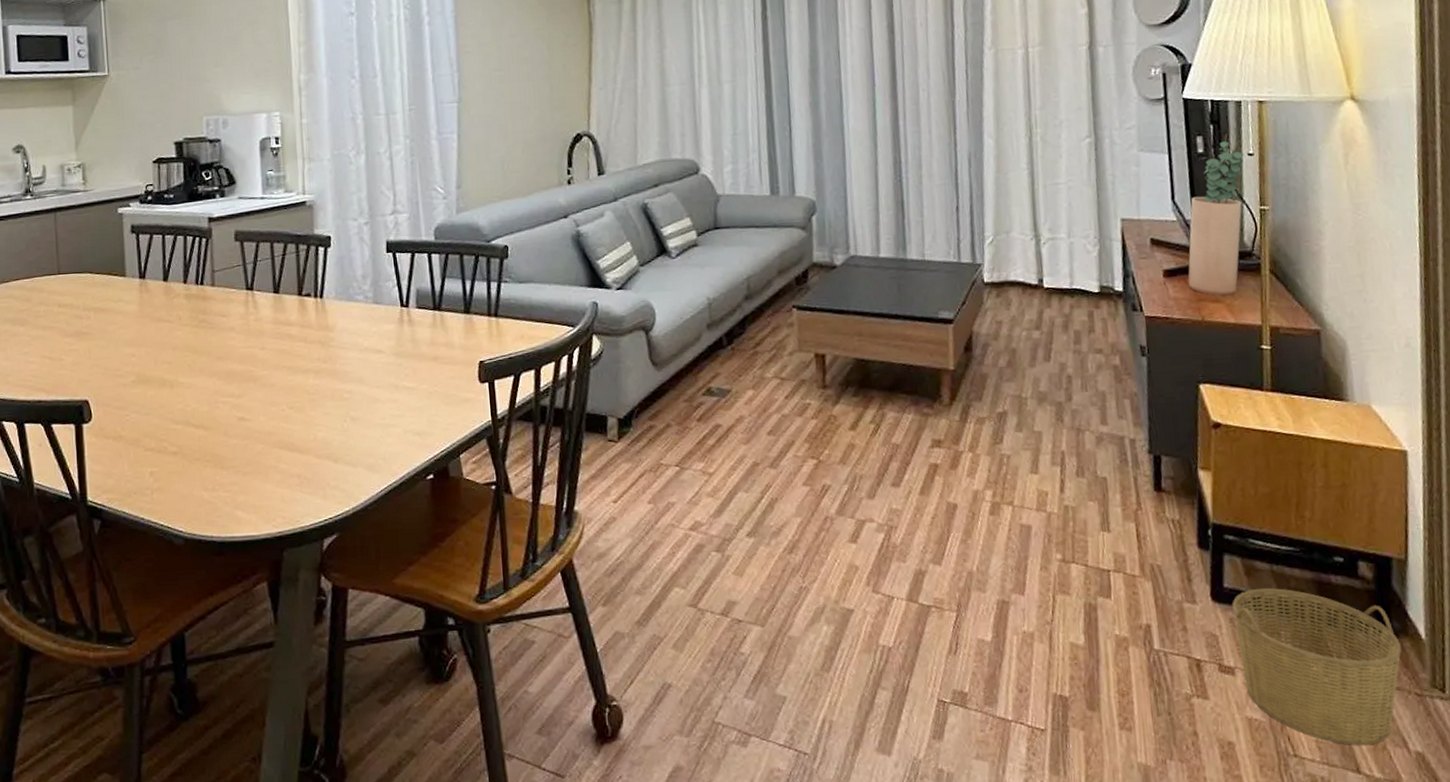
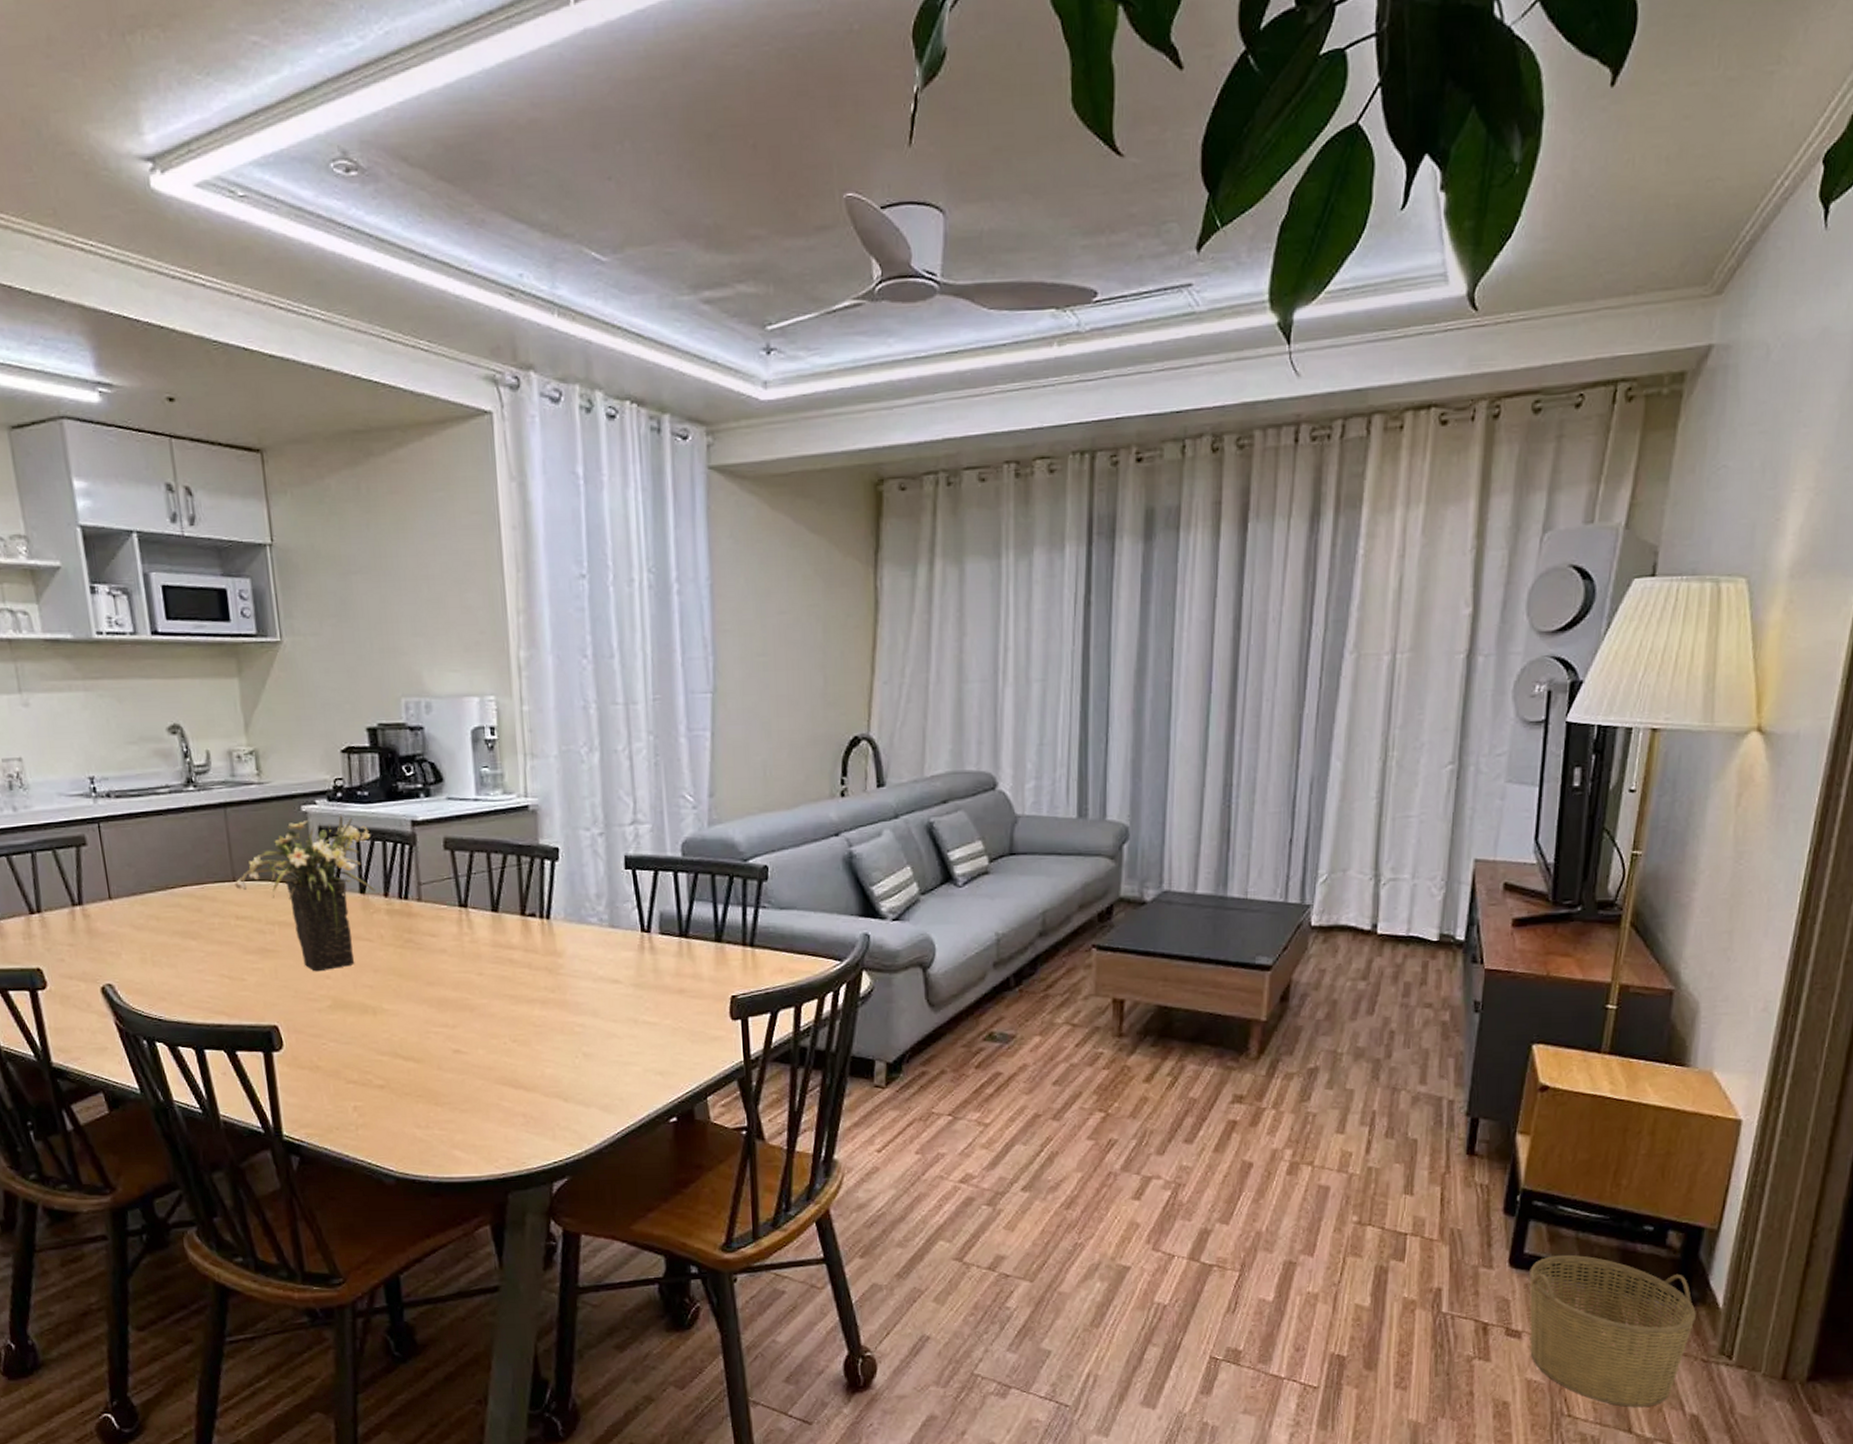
flower arrangement: none [58,215,176,351] -> present [233,815,375,972]
vase: present [1188,133,1244,296] -> none [1538,765,1625,950]

